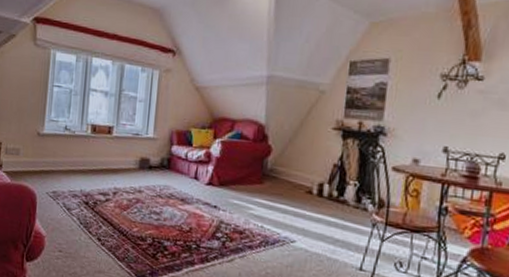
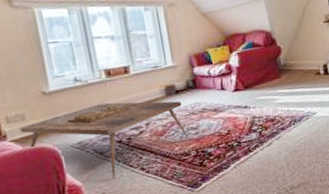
coffee table: none [13,157,152,240] -> present [20,101,189,179]

